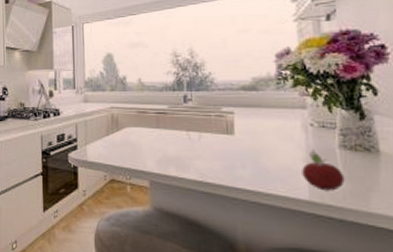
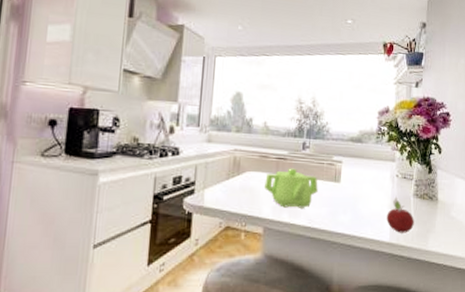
teapot: none [146,122,207,162] -> present [264,168,318,208]

